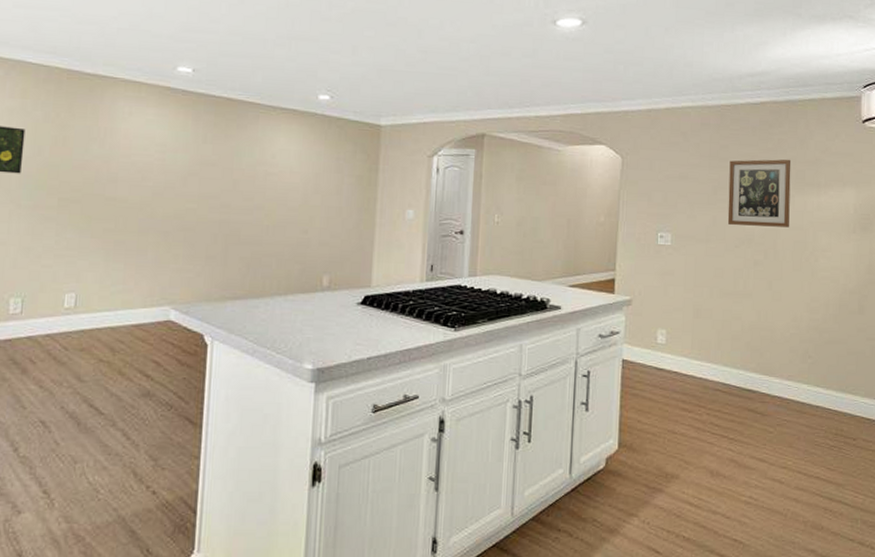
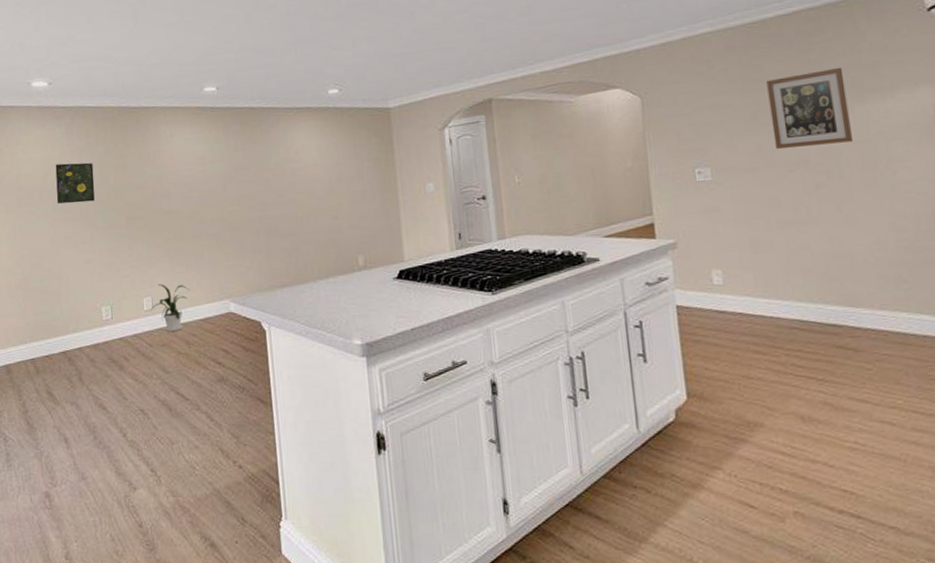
house plant: none [71,279,125,335] -> present [149,284,190,332]

